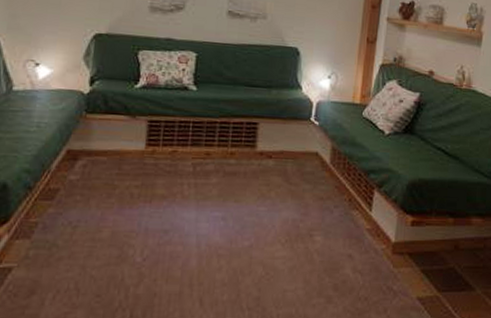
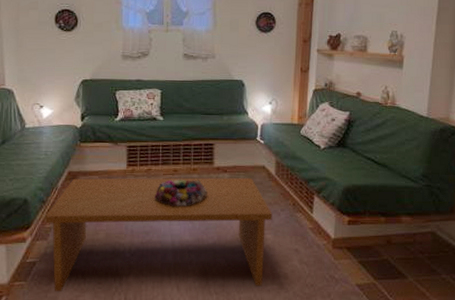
coffee table: none [30,158,324,307] -> present [45,178,272,291]
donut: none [178,165,247,199] -> present [154,180,208,206]

